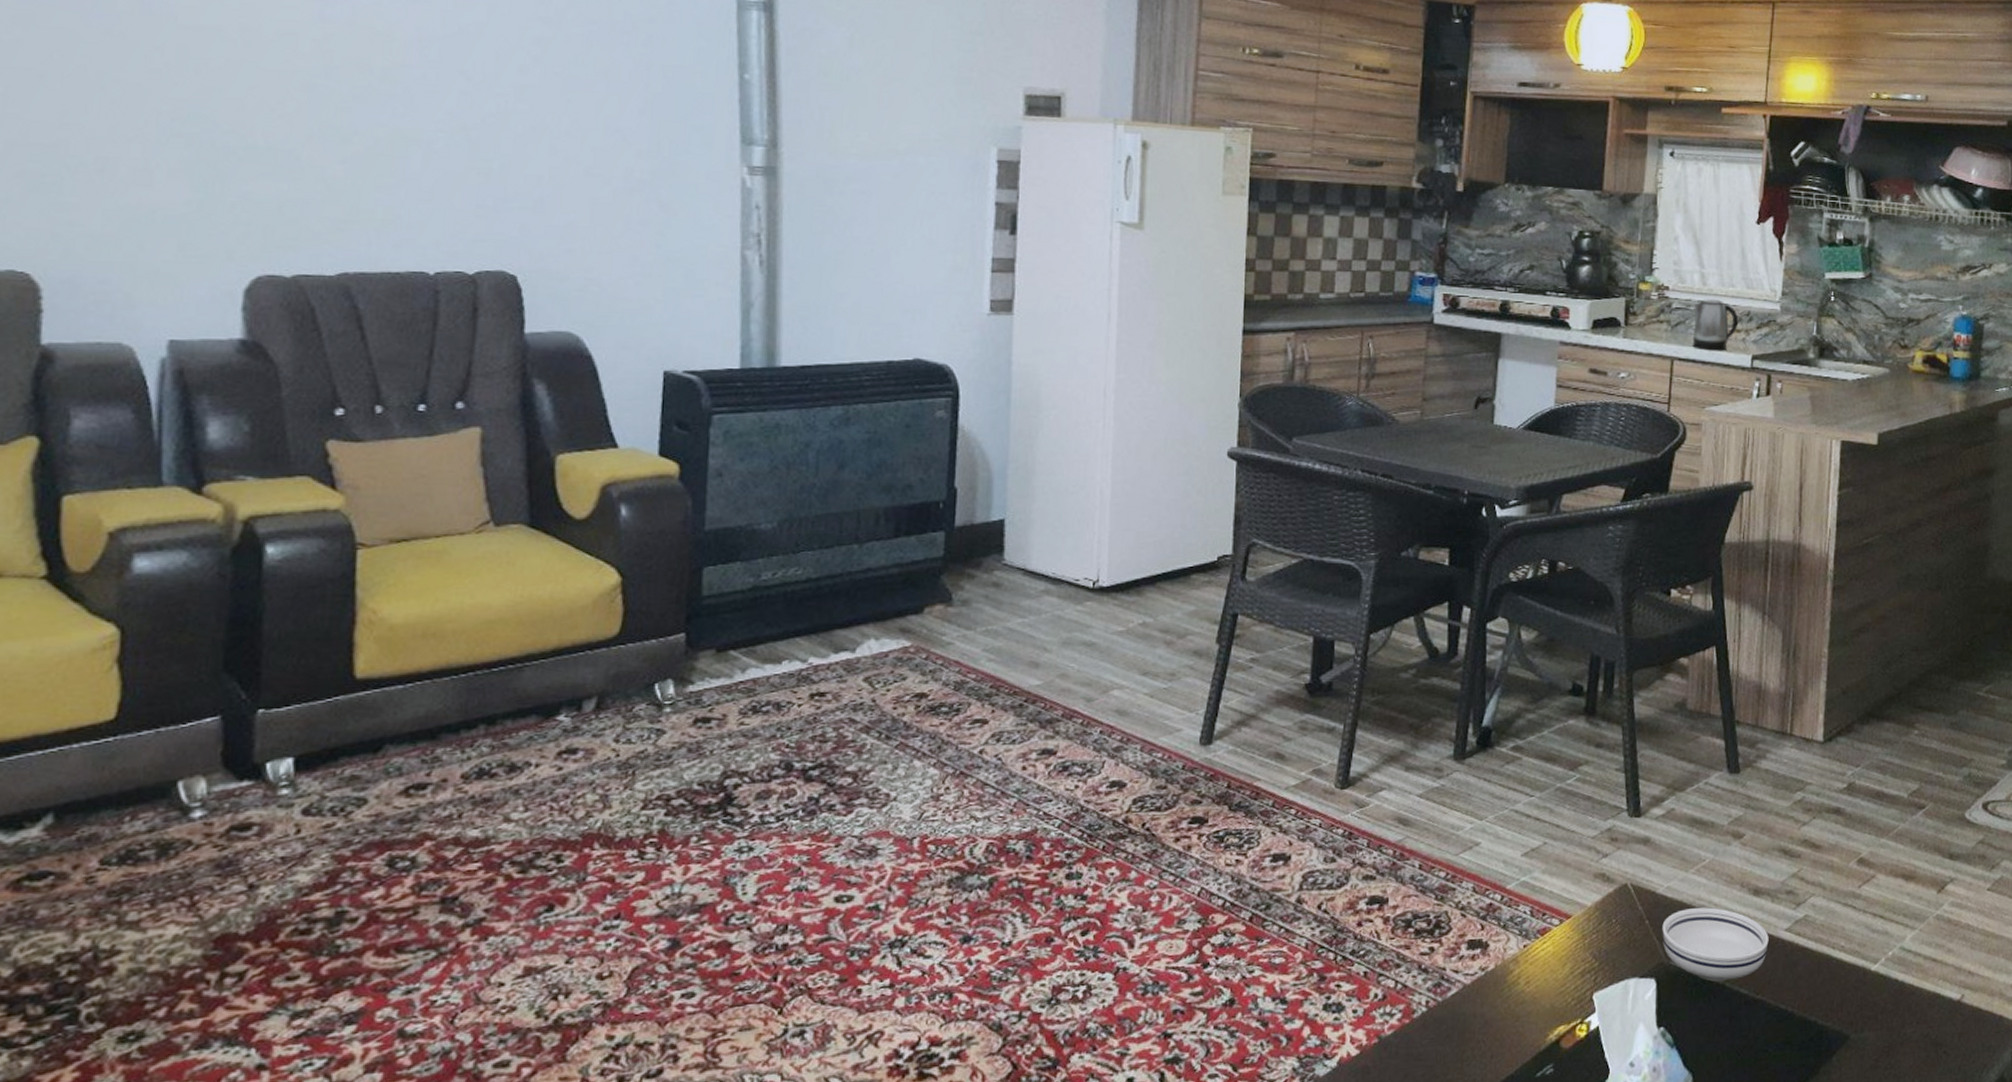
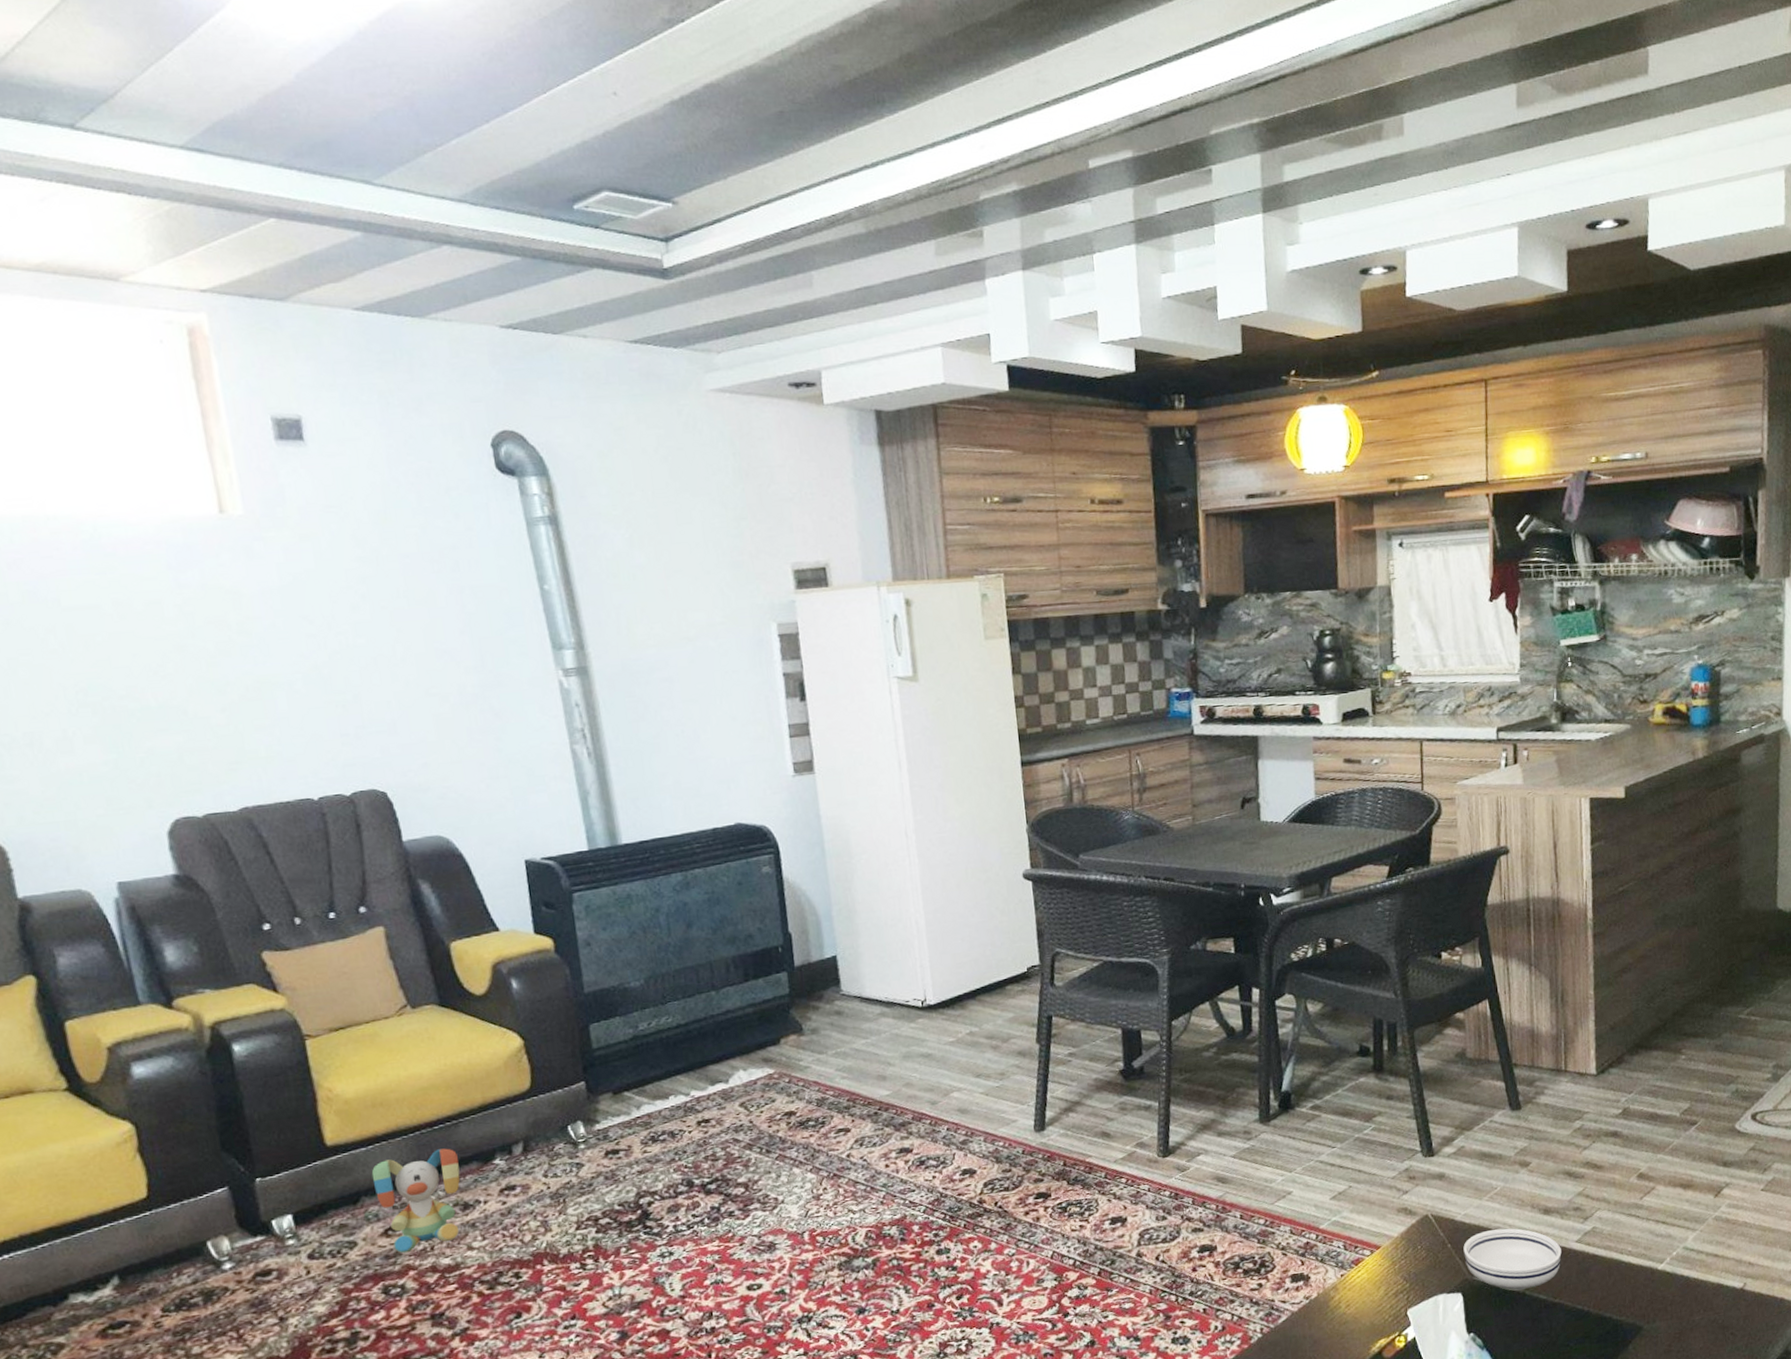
toy: none [403,696,514,819] -> present [371,1148,460,1254]
kettle: present [1692,299,1739,351] -> none [1437,679,1481,729]

